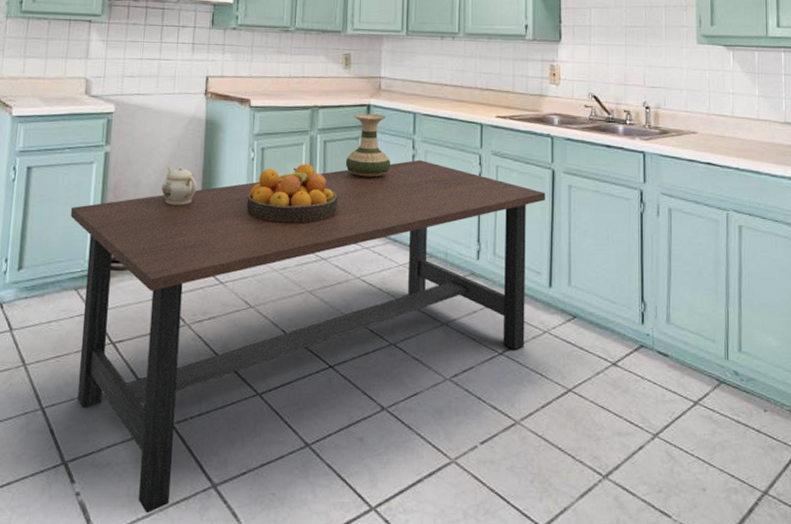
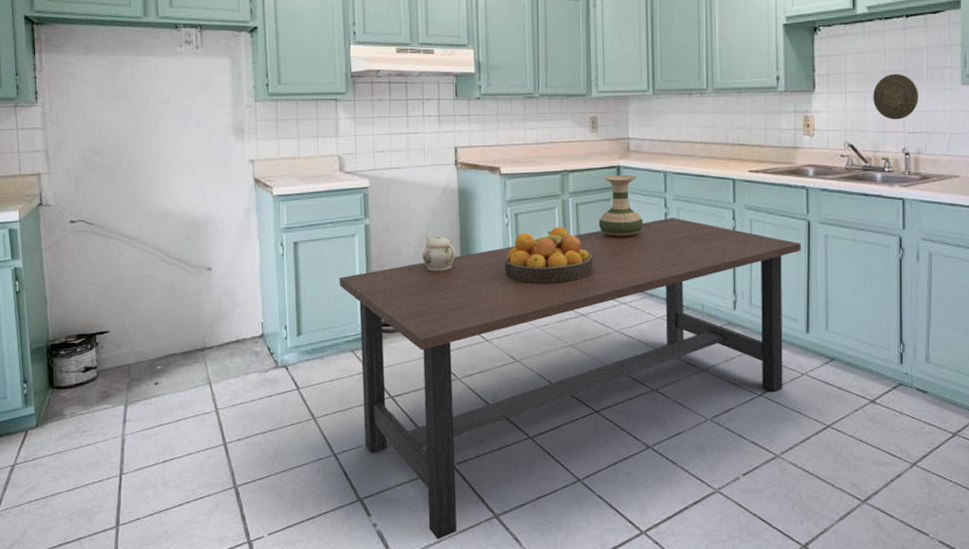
decorative plate: none [616,29,658,74] -> present [873,73,919,120]

